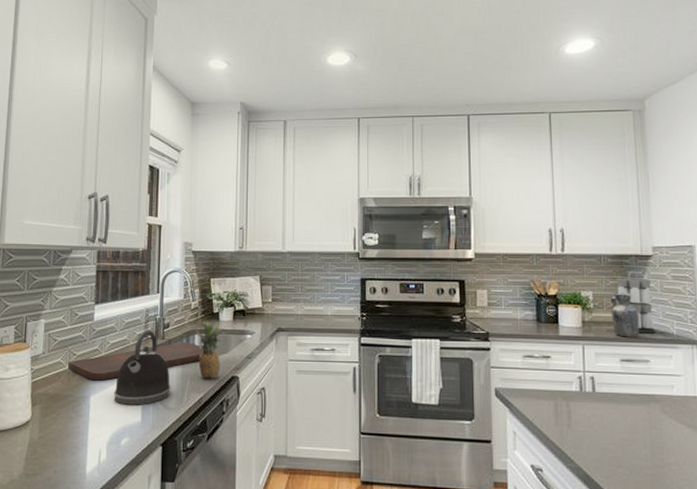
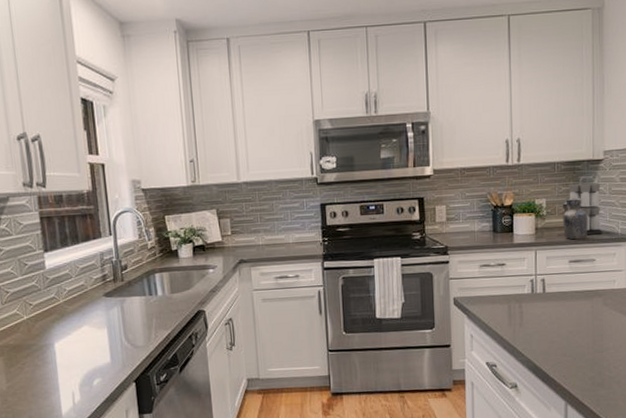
cutting board: present [67,341,202,381] -> none [24,281,165,328]
kettle: present [114,330,171,405] -> none [78,273,137,348]
fruit: present [195,321,227,379] -> none [155,259,188,316]

